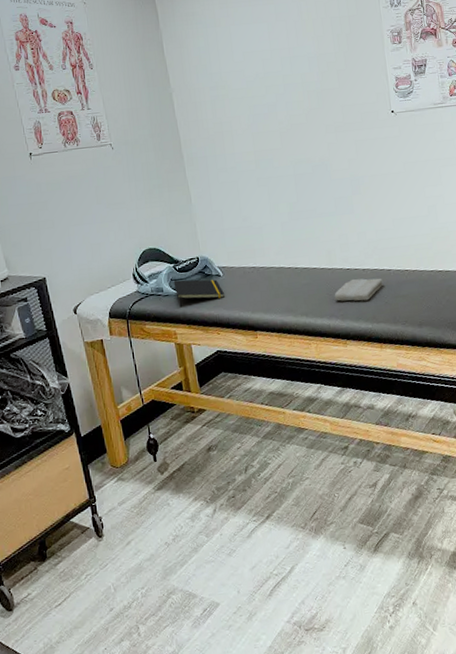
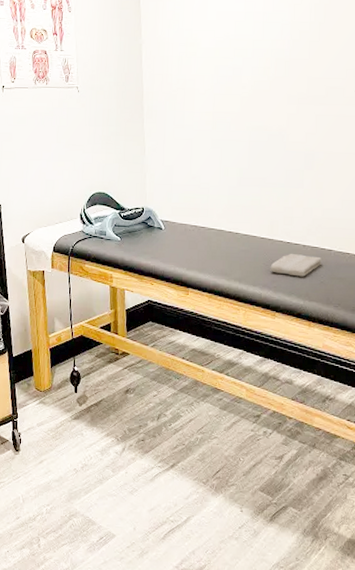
notepad: present [173,279,224,308] -> none [117,227,163,253]

